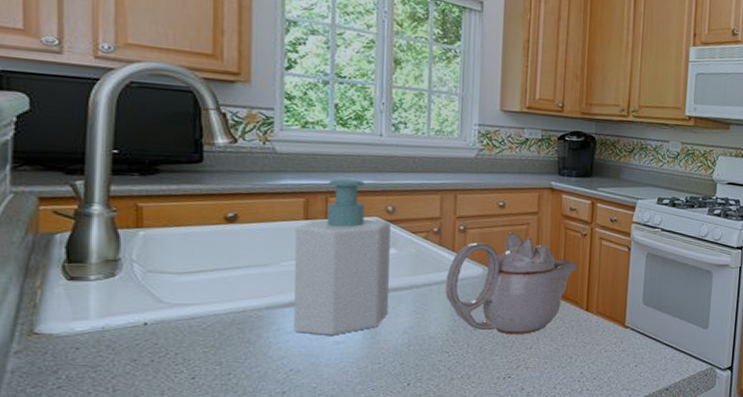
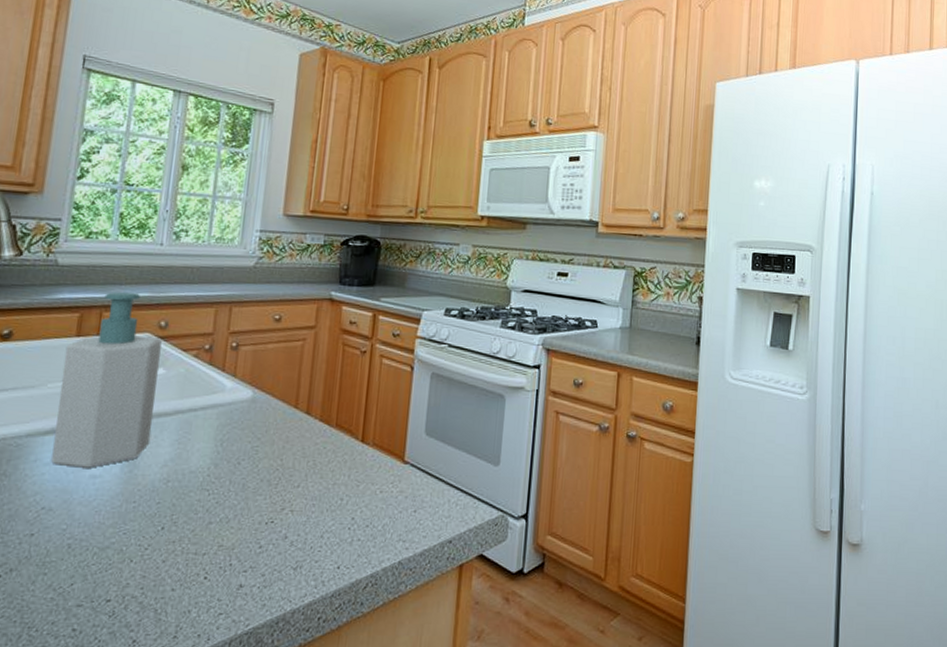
teapot: present [445,232,578,335] -> none [211,349,355,470]

